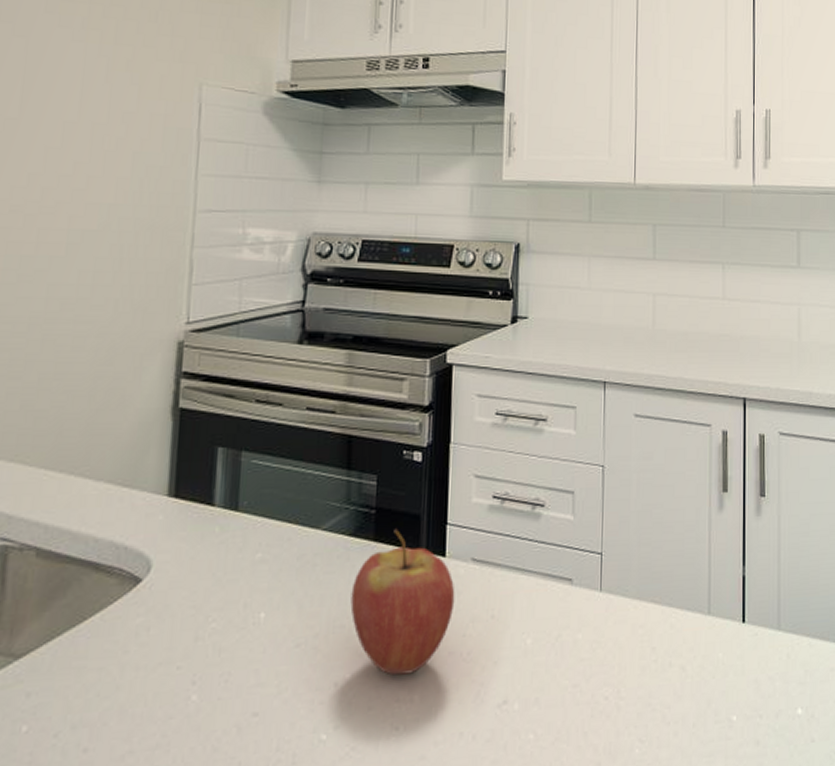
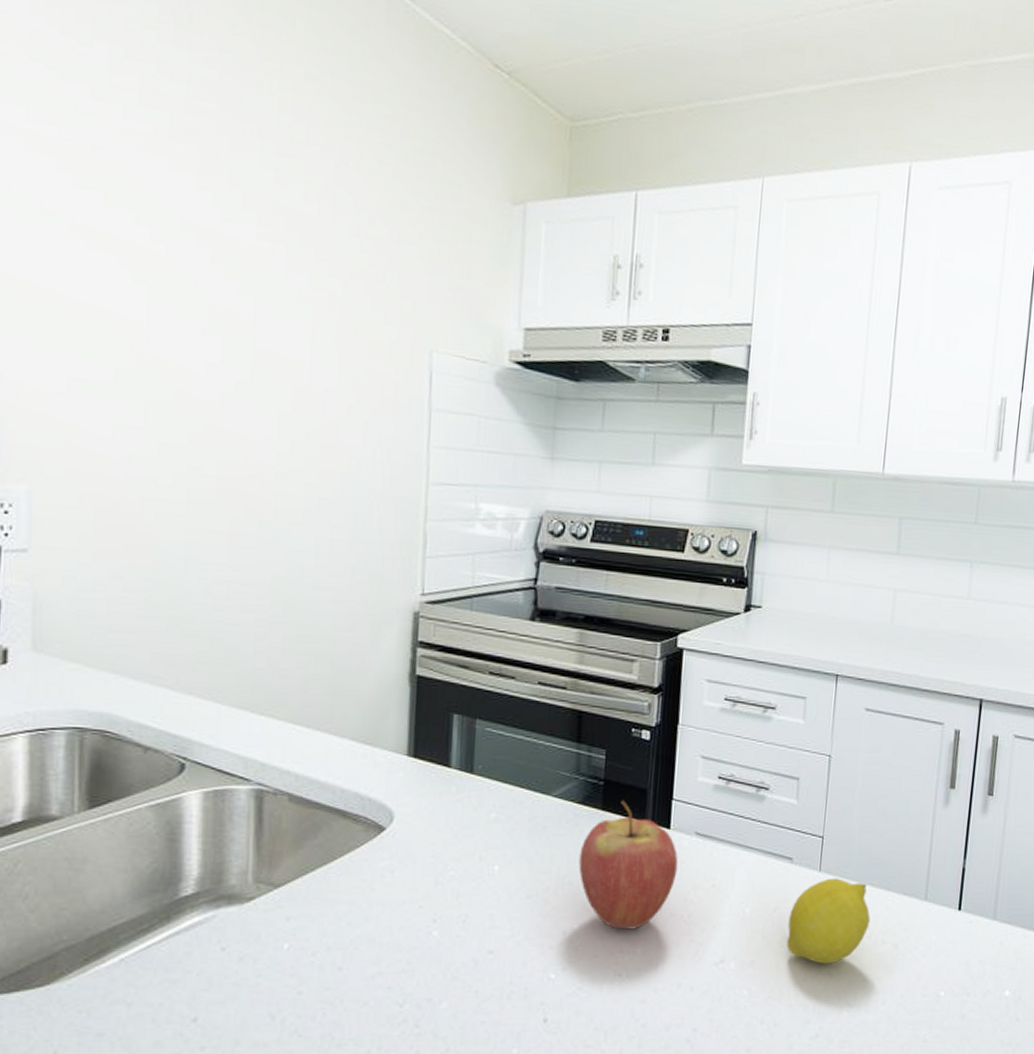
fruit: none [571,597,655,696] -> present [786,878,871,964]

